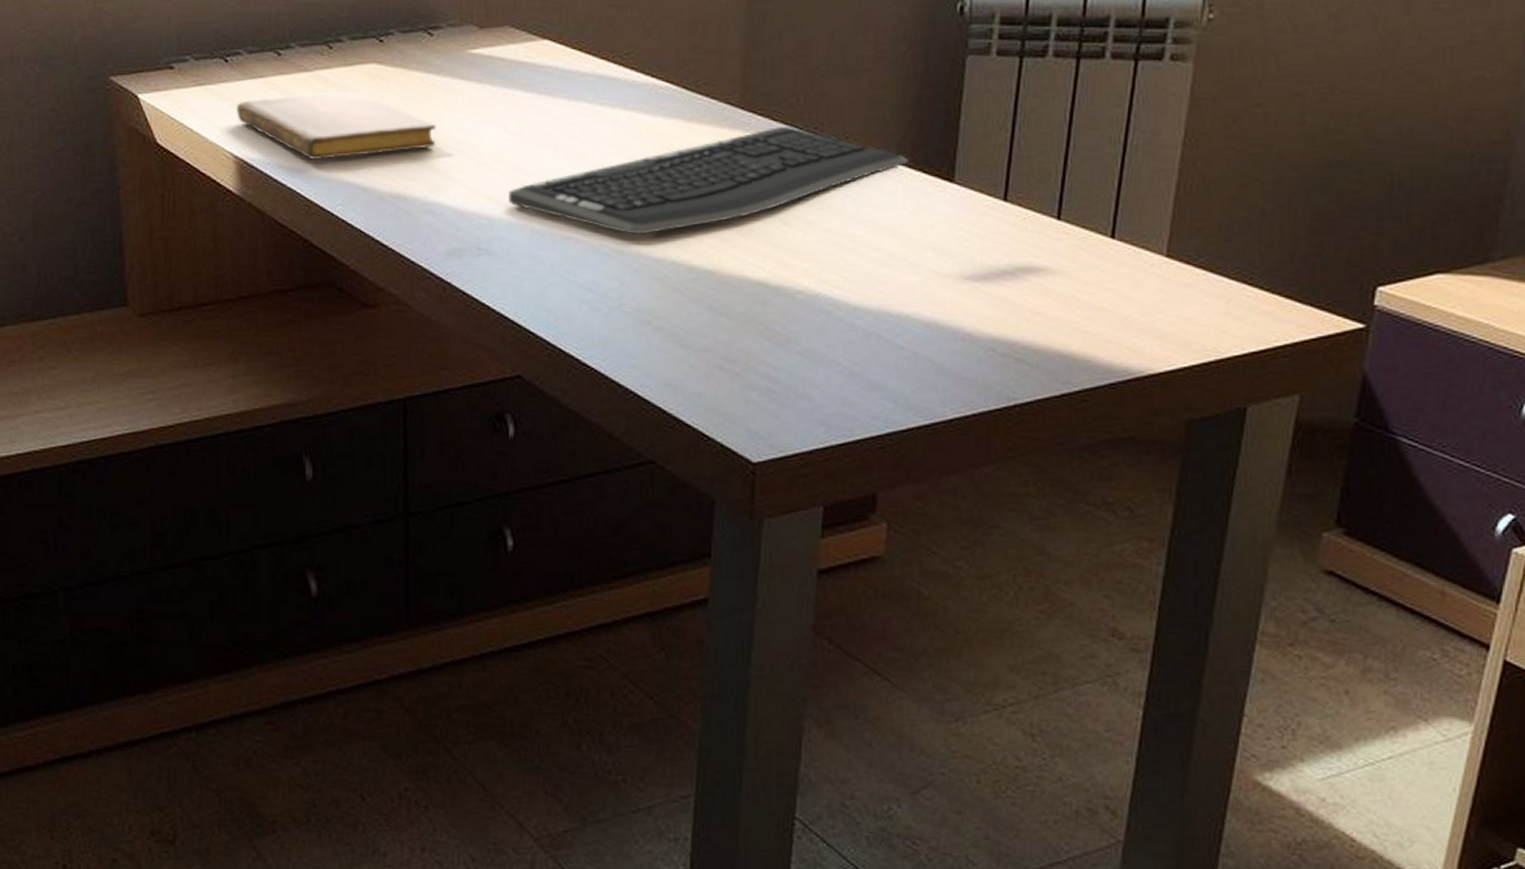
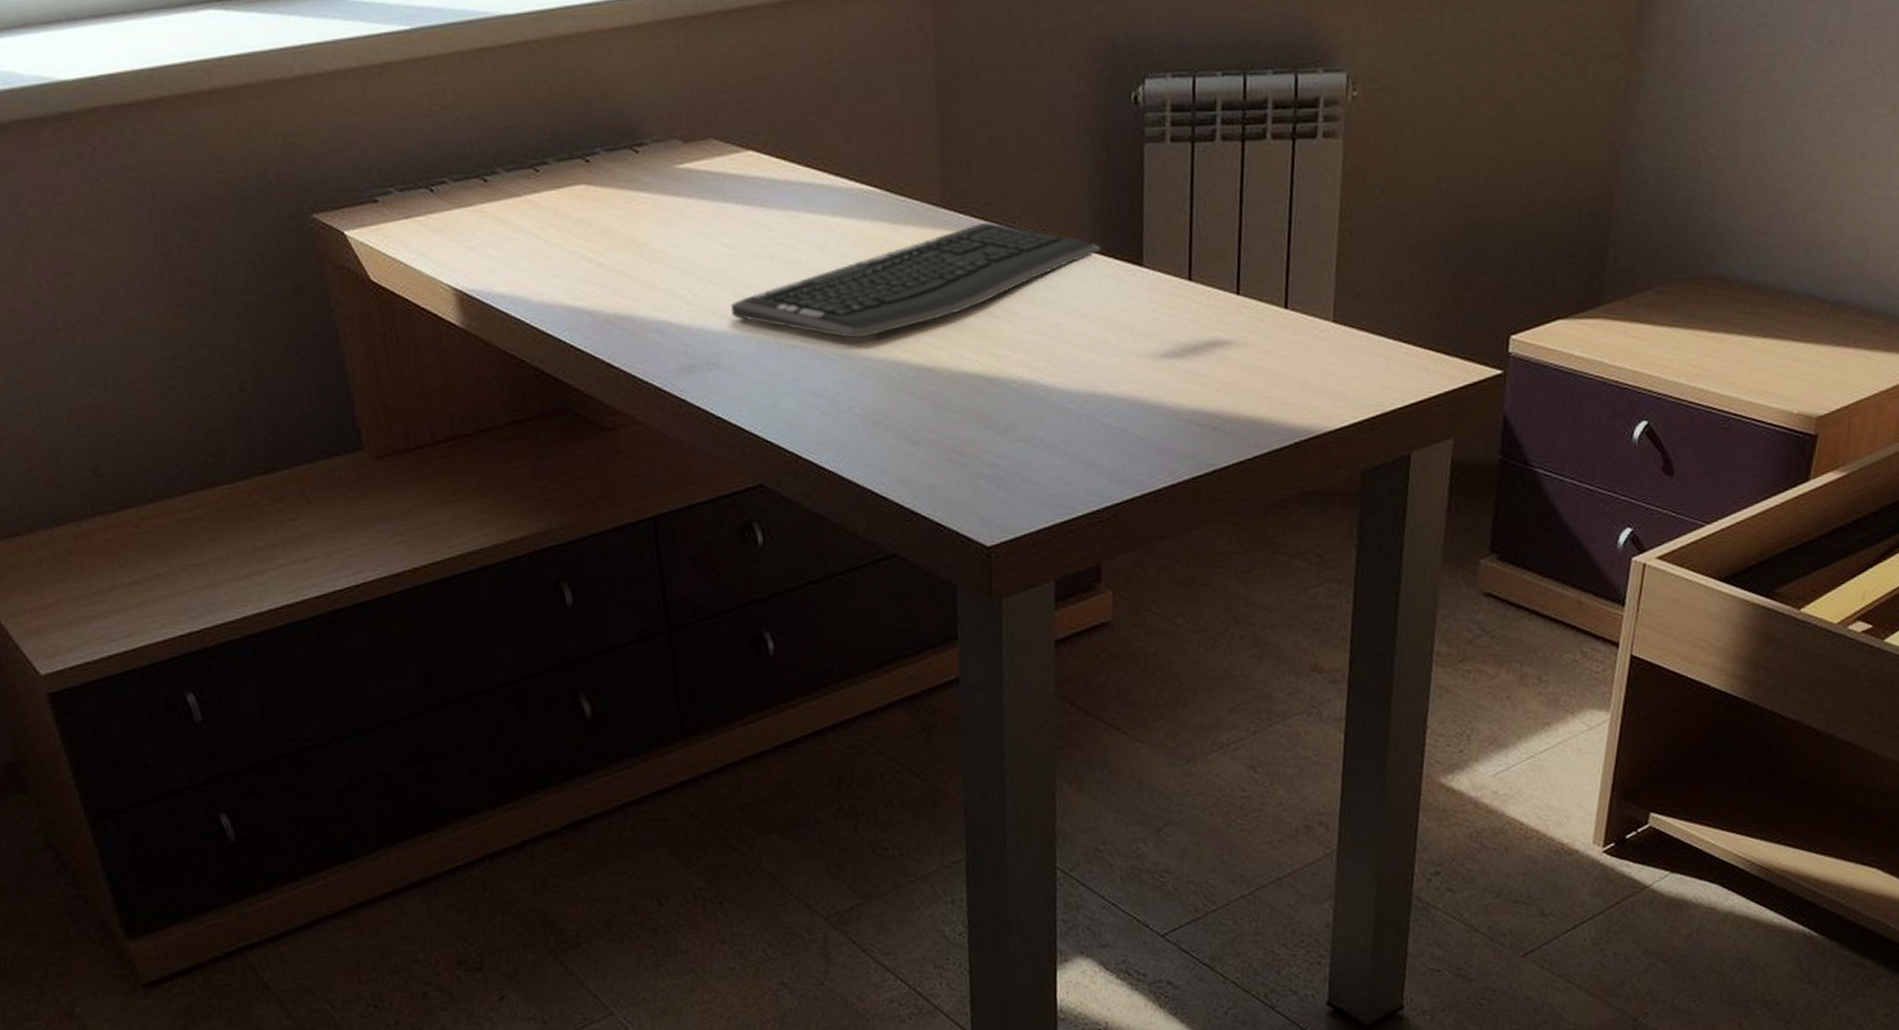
notebook: present [235,91,437,161] -> none [447,214,654,287]

